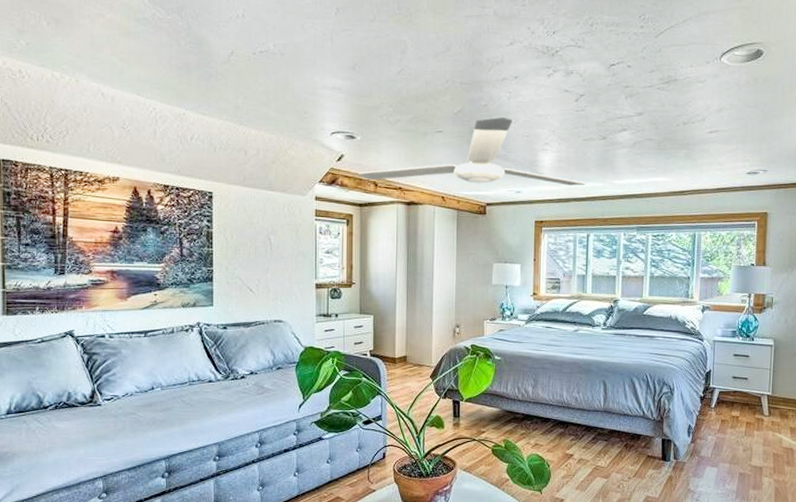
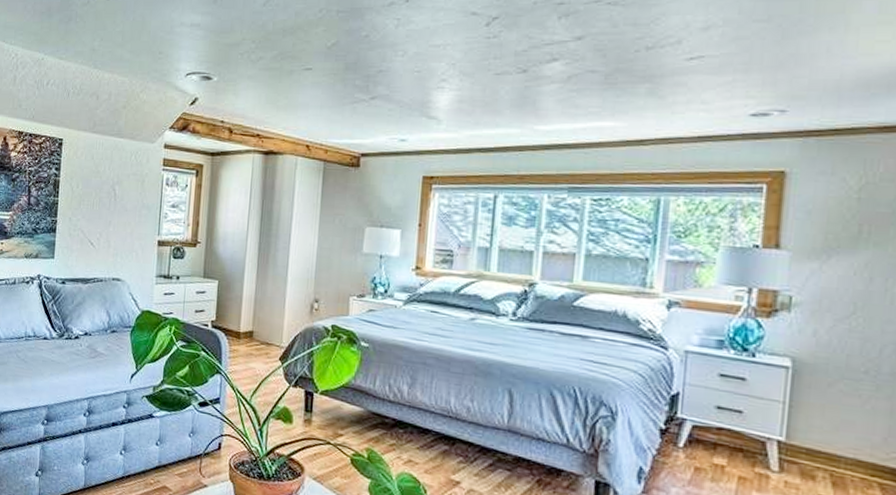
ceiling fan: present [358,117,587,186] -> none [212,49,497,133]

